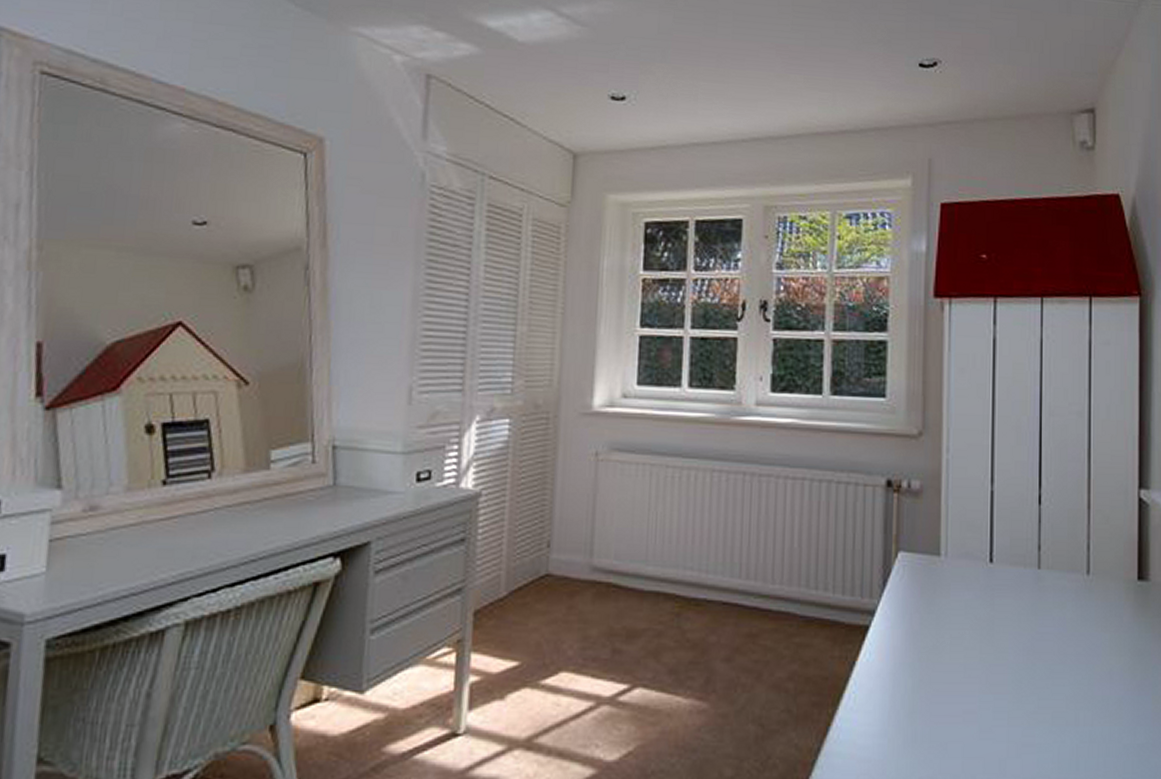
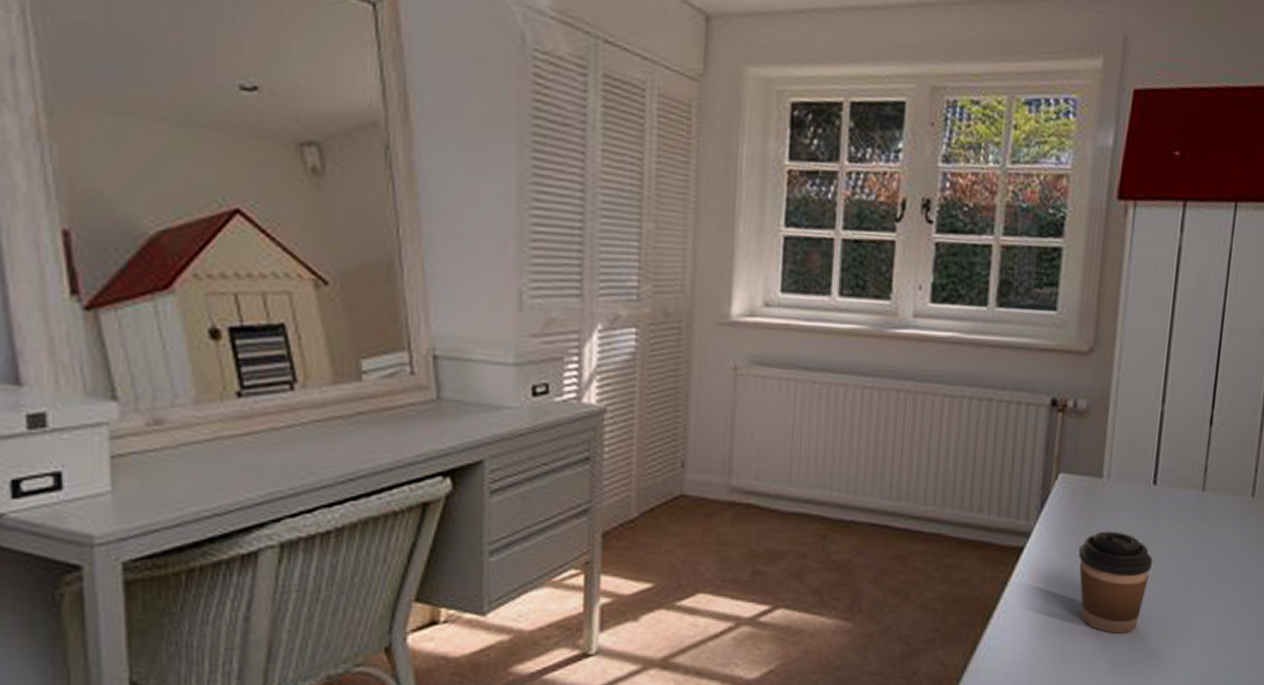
coffee cup: none [922,609,997,716] -> present [1078,531,1153,634]

